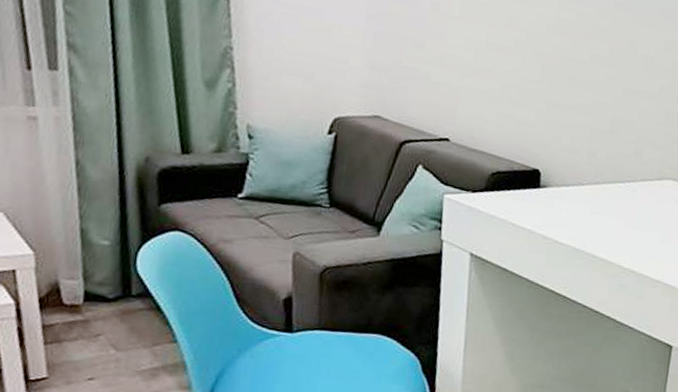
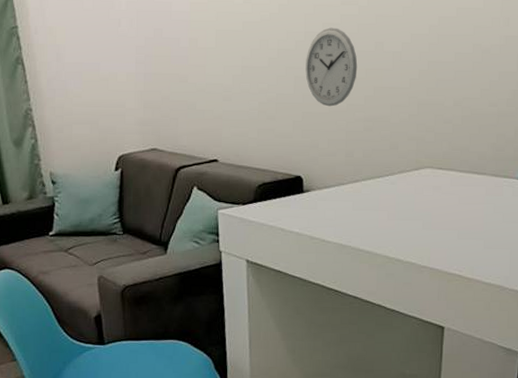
wall clock: none [554,18,610,101] -> present [305,27,358,107]

